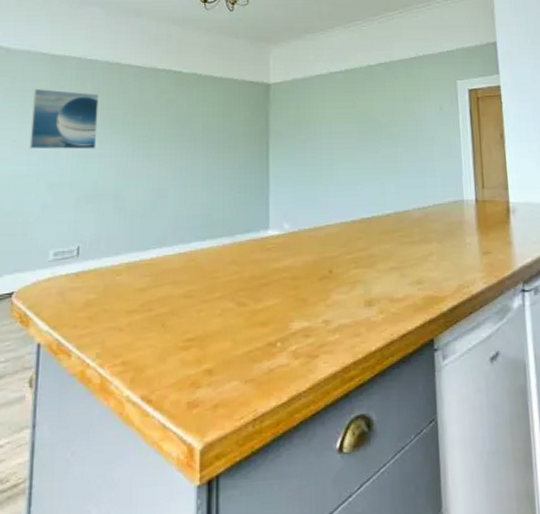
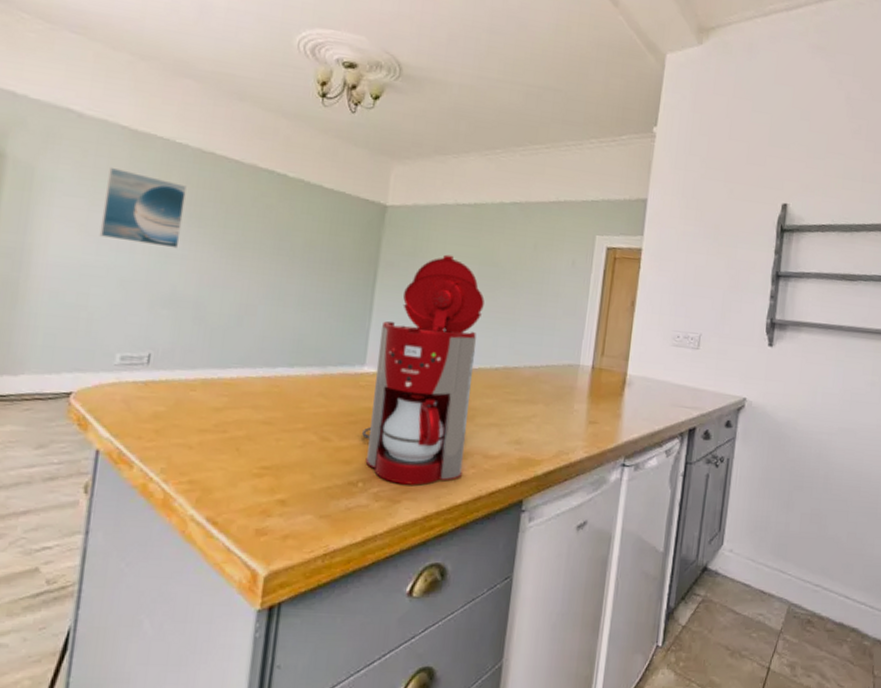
coffee maker: none [275,118,372,339] -> present [362,254,485,486]

